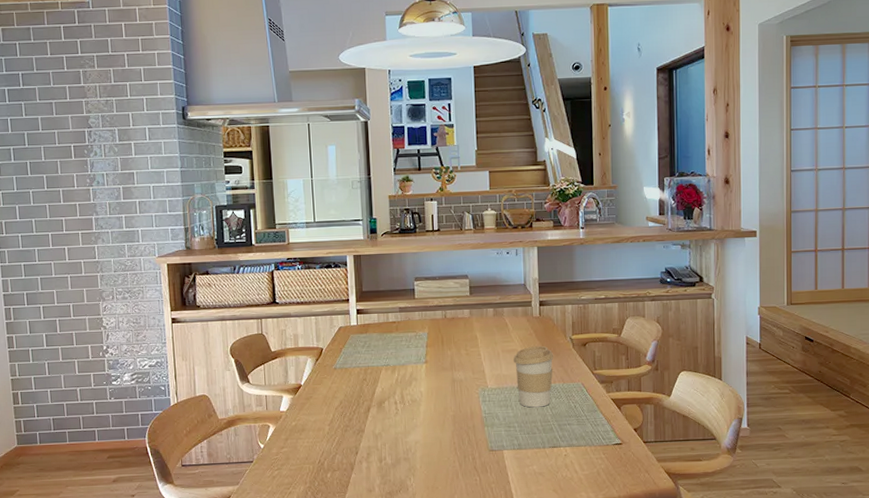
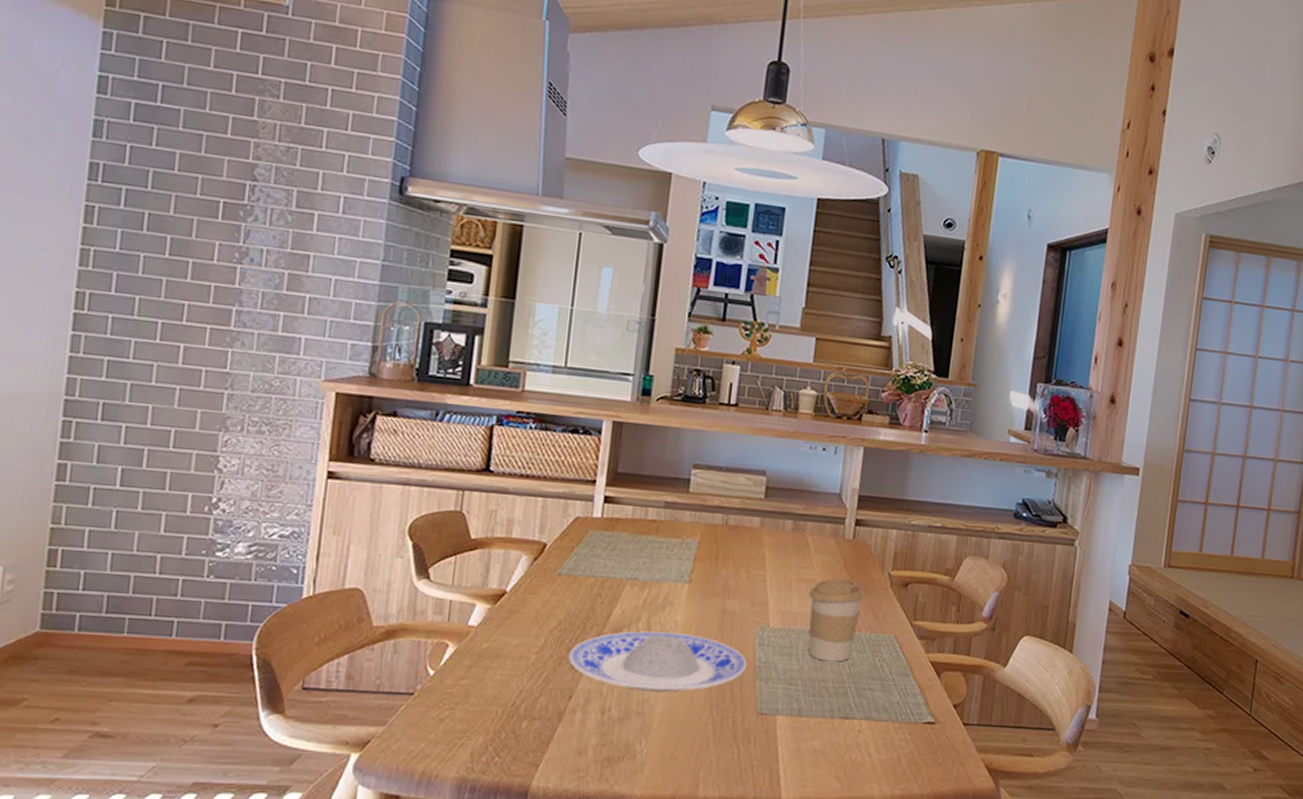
plate: none [351,399,477,443] -> present [568,631,748,693]

